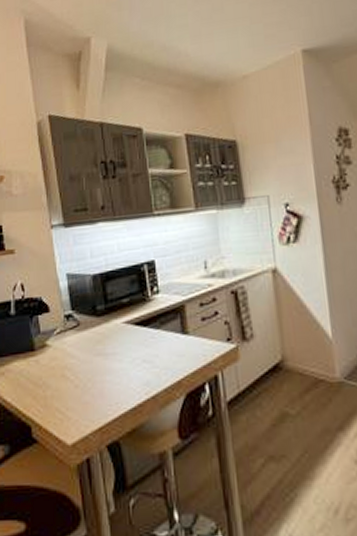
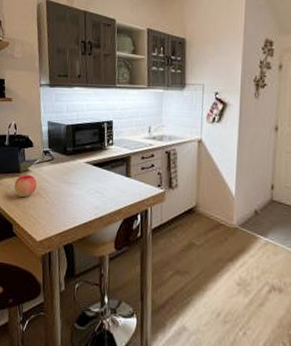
apple: none [28,352,60,384] -> present [14,175,37,197]

